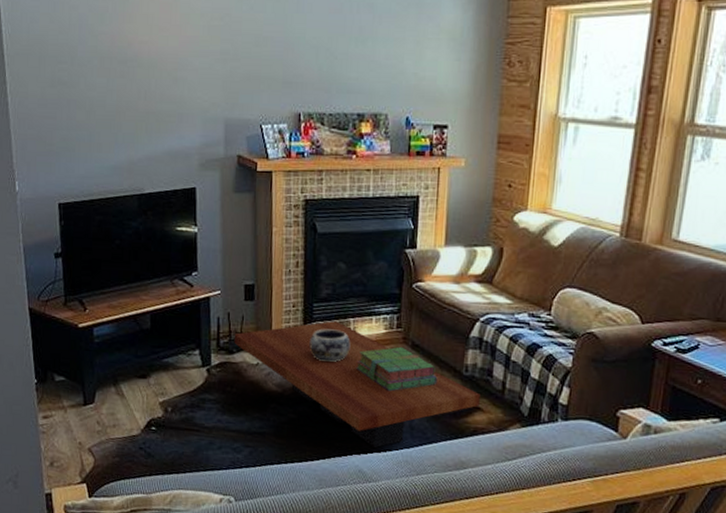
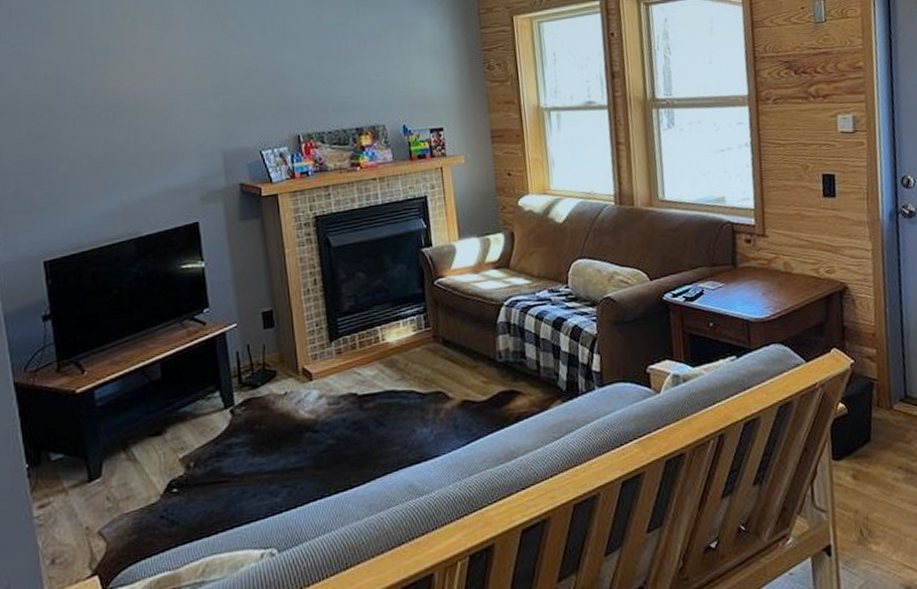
coffee table: present [234,321,480,447] -> none [256,332,519,457]
decorative bowl: present [309,329,351,363] -> none [338,340,382,377]
stack of books: present [356,346,438,392] -> none [390,345,474,395]

